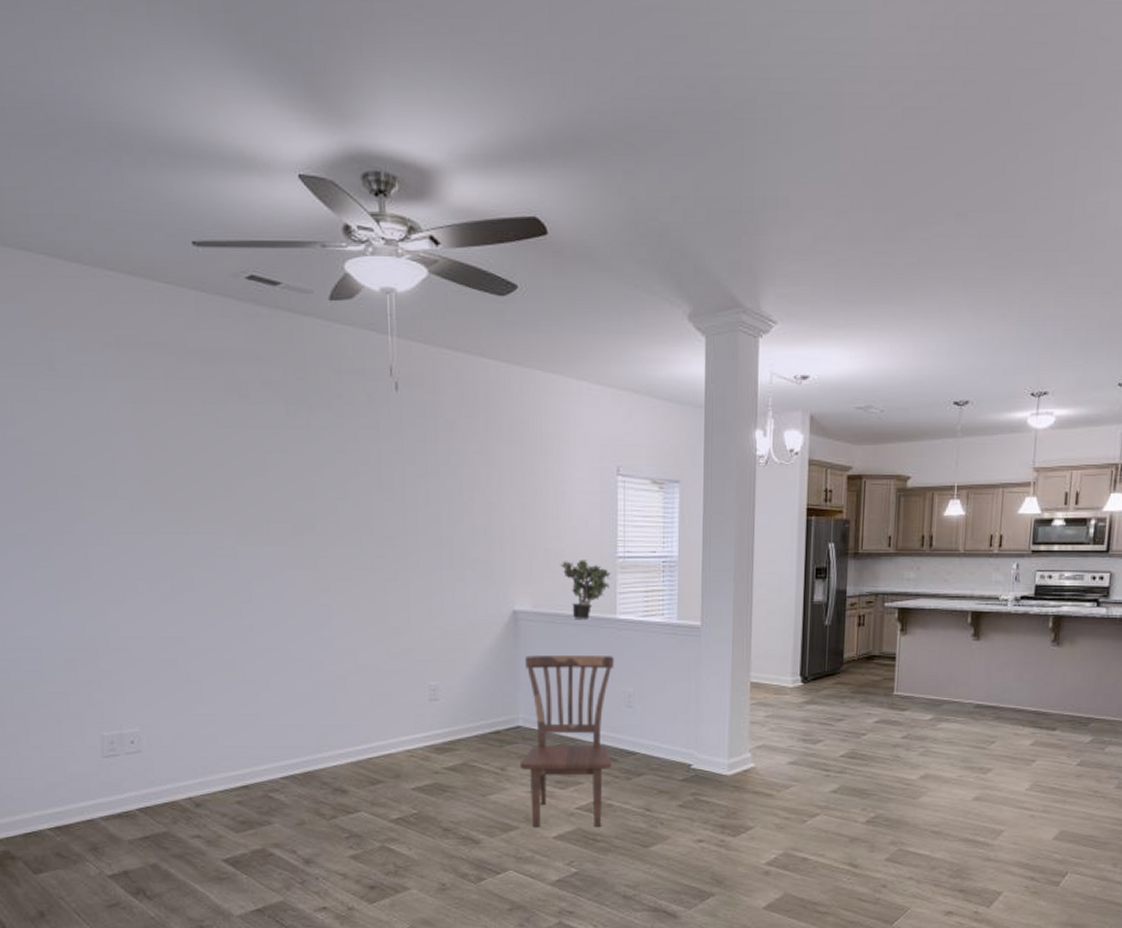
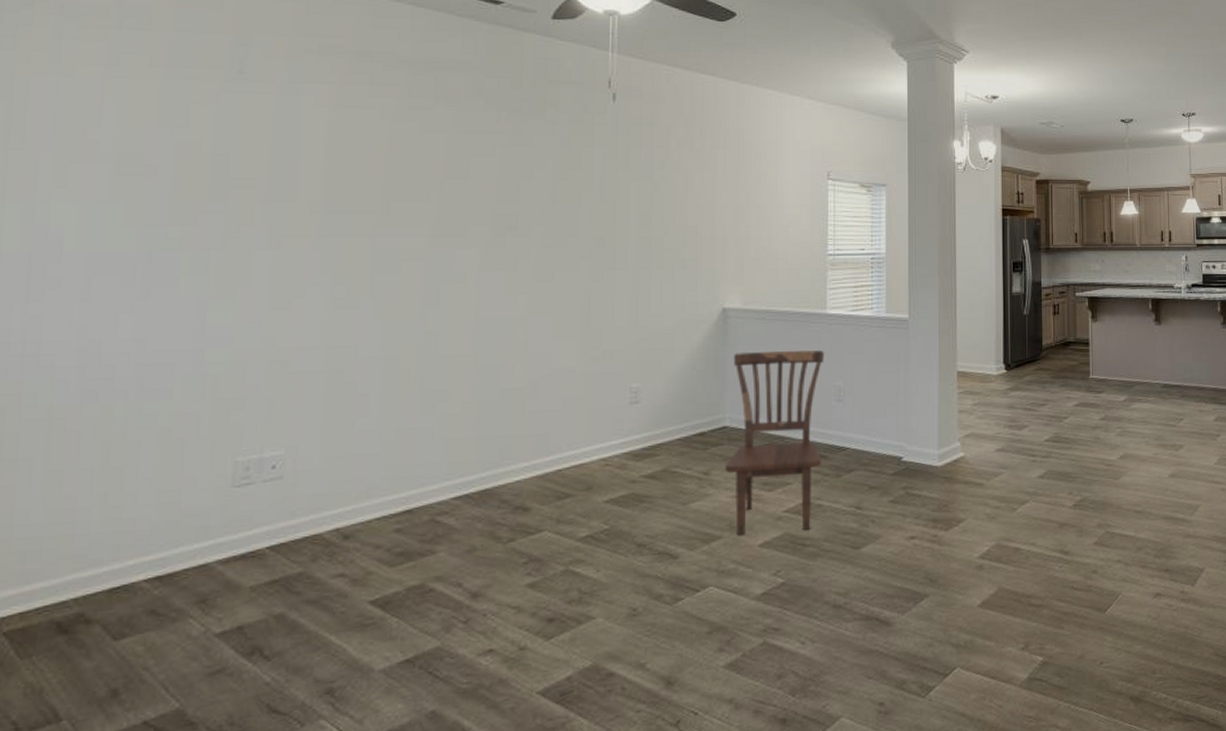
potted plant: present [559,559,611,620] -> none [770,257,821,316]

